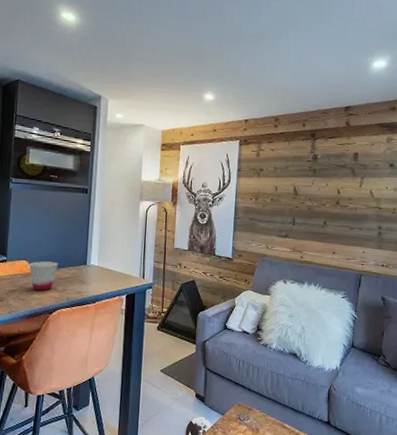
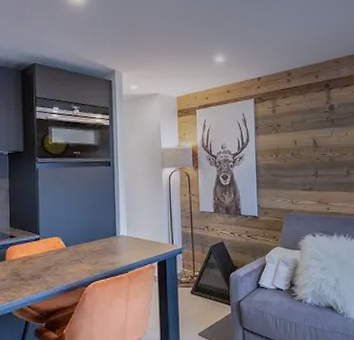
cup: present [29,261,58,291] -> none [61,236,89,265]

